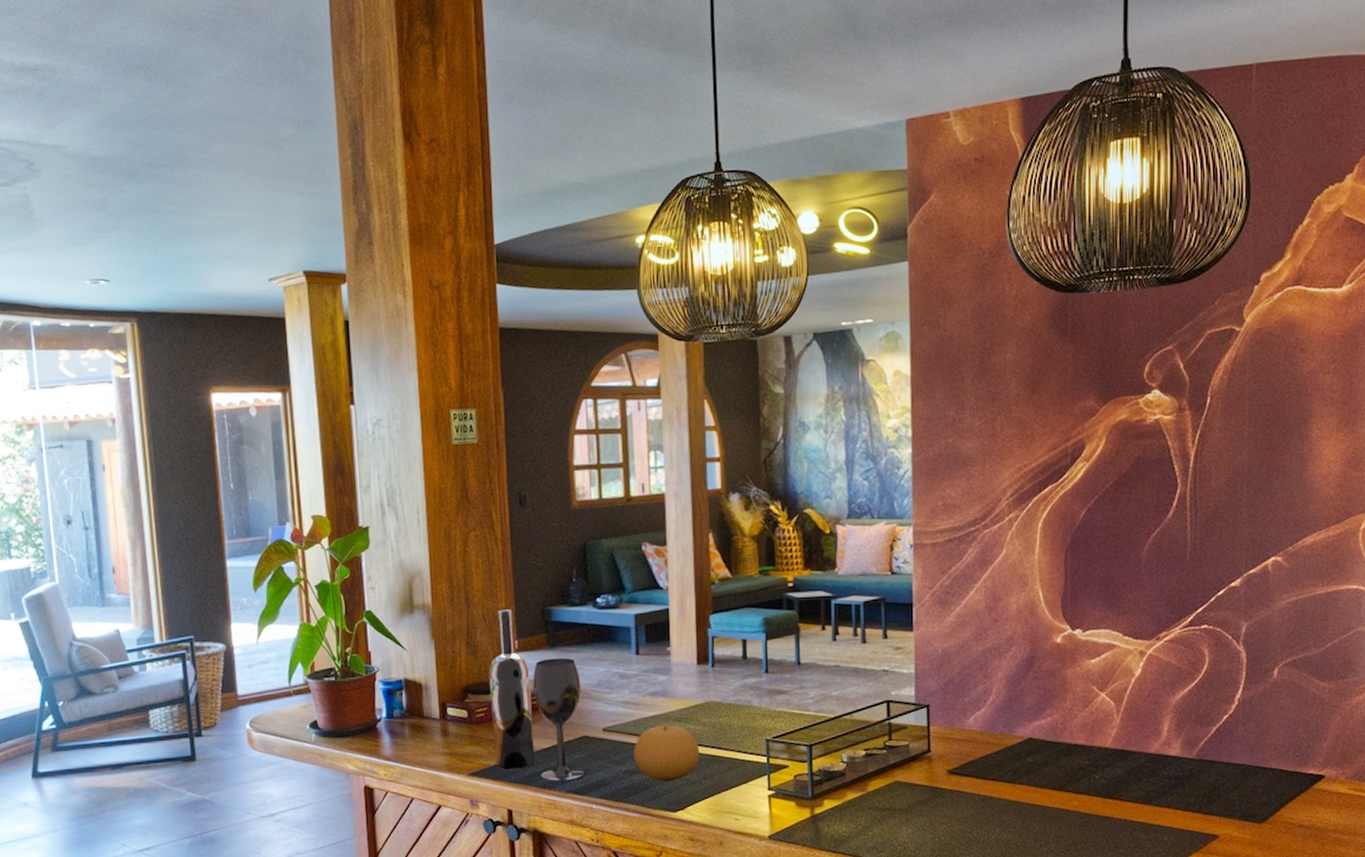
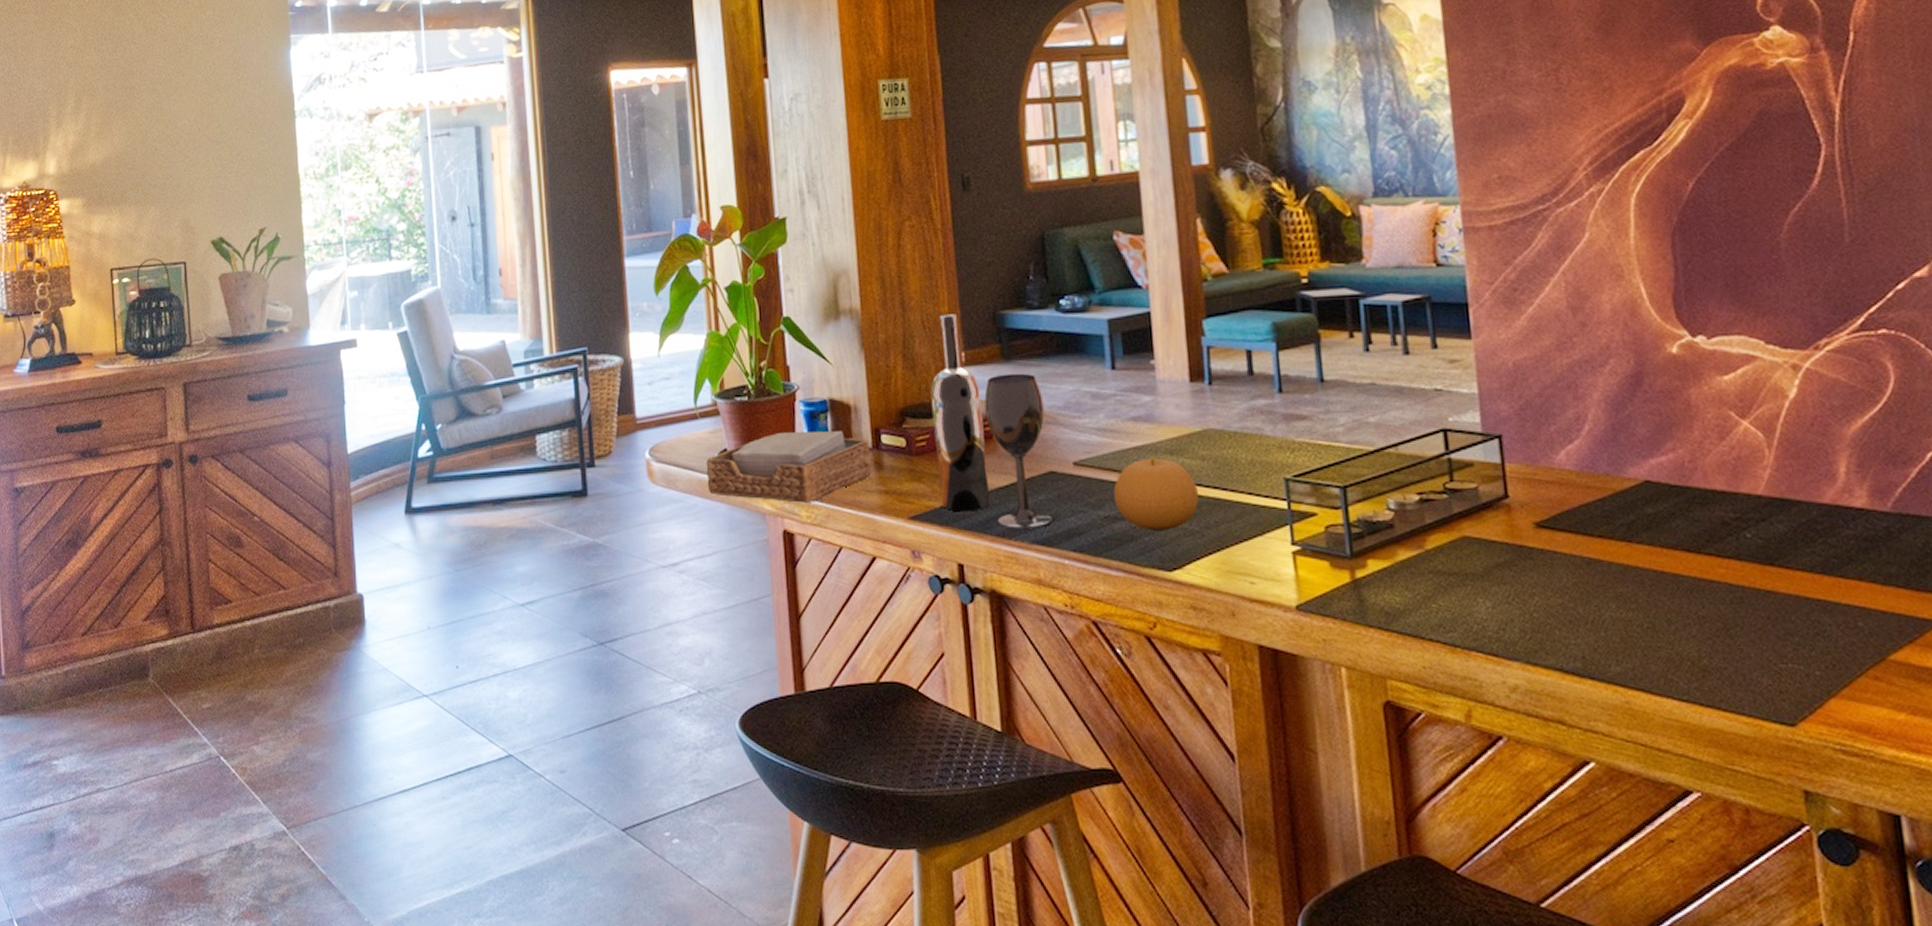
napkin holder: none [299,705,440,764] -> present [706,431,873,503]

